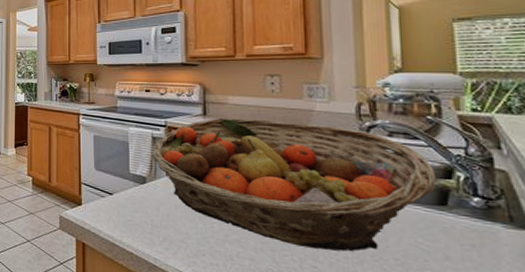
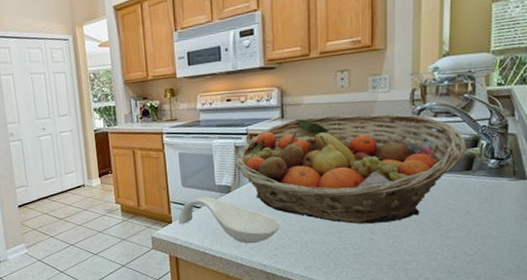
spoon rest: none [88,183,201,245] -> present [178,197,280,244]

